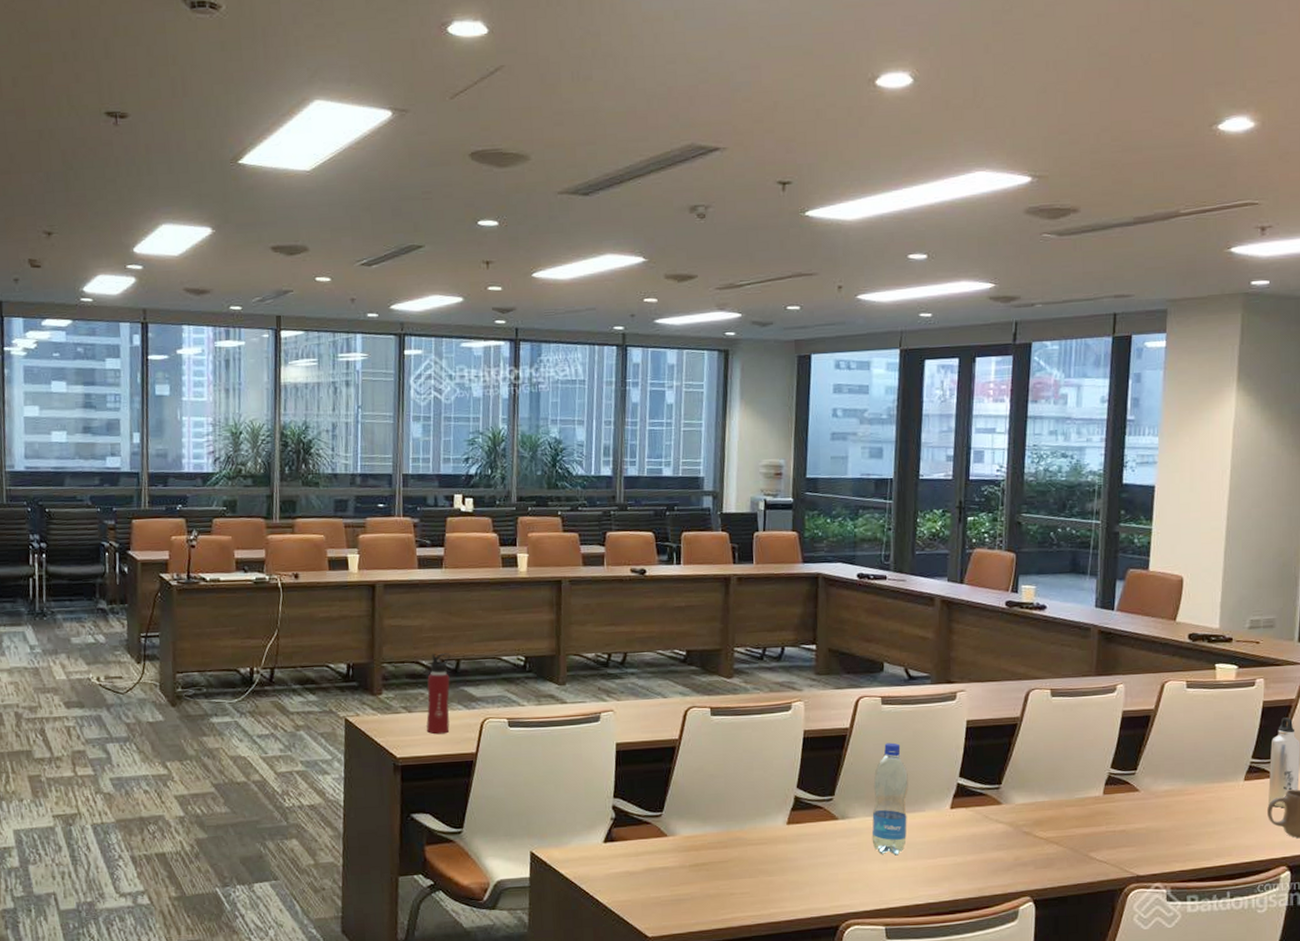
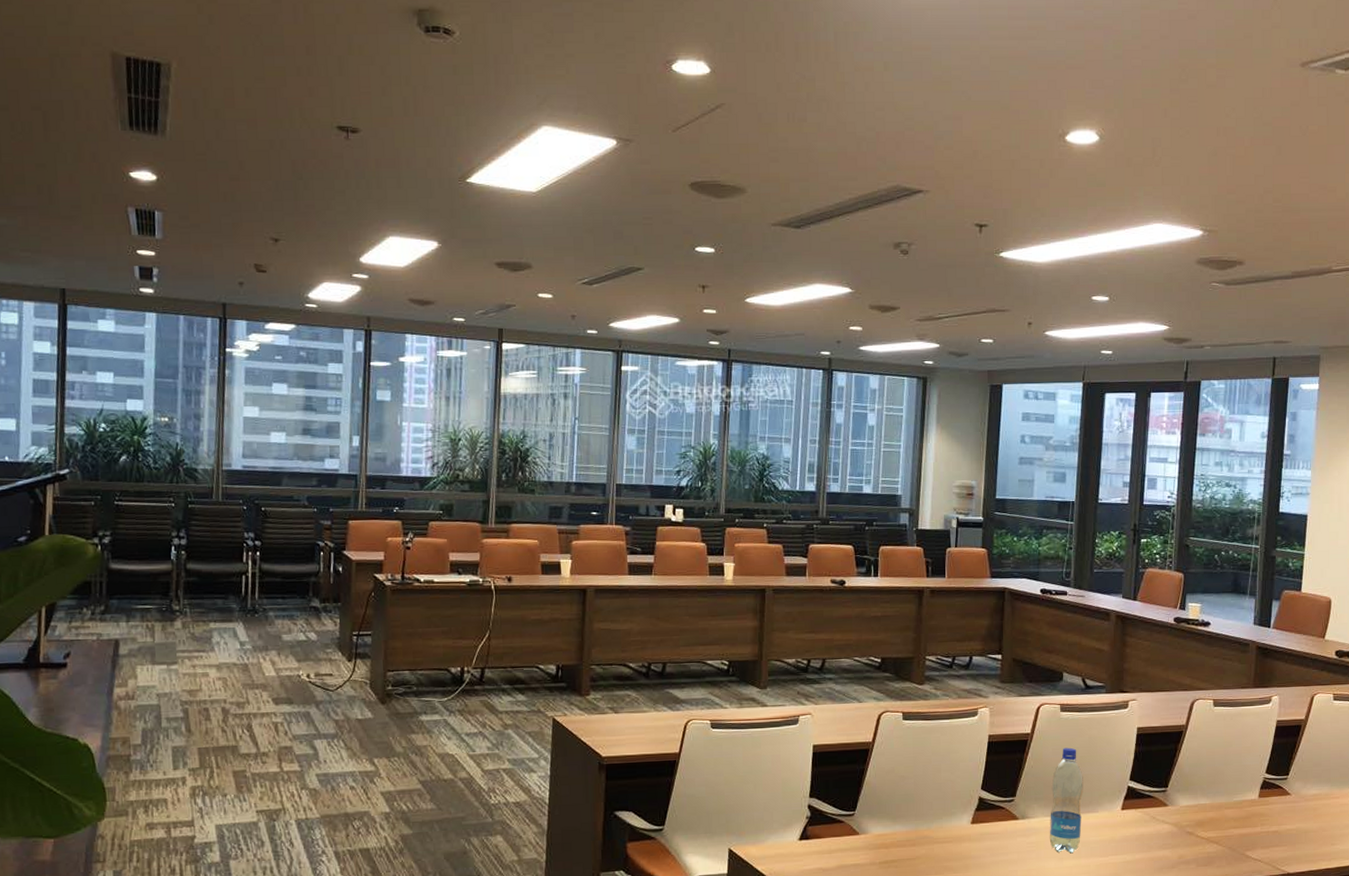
water bottle: present [426,653,451,735] -> none [632,656,657,735]

